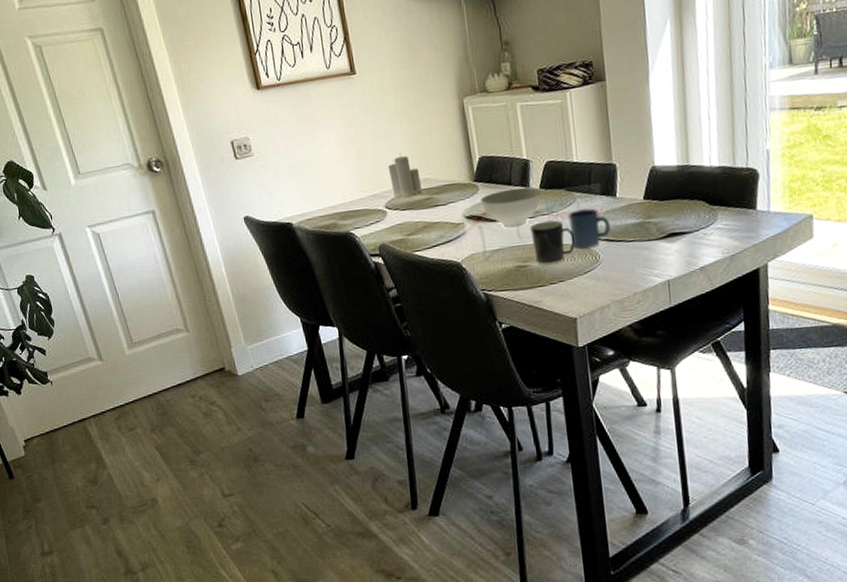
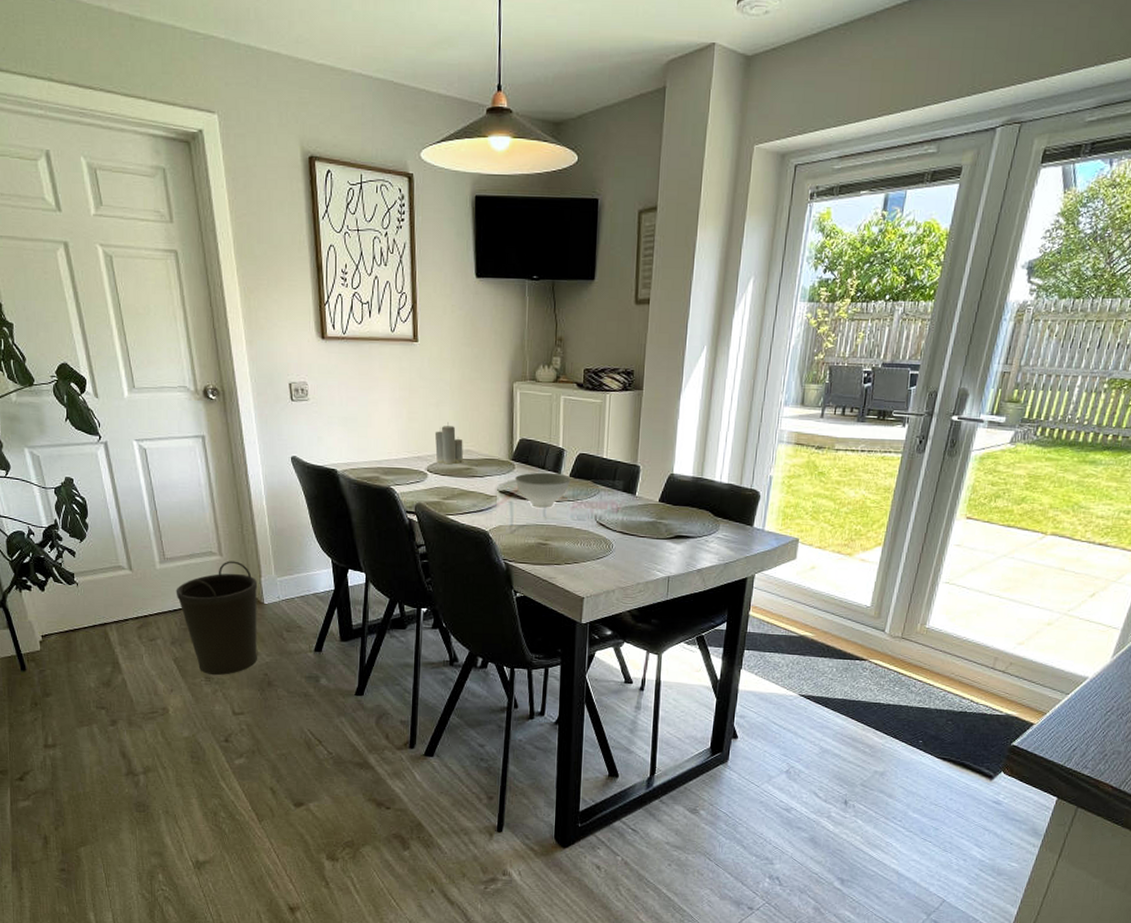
basket: none [148,335,239,458] -> present [176,561,258,675]
mug: present [530,220,576,267] -> none [555,506,594,548]
mug: present [568,208,610,250] -> none [591,501,626,538]

